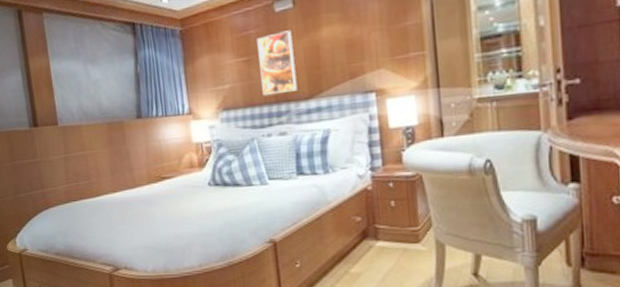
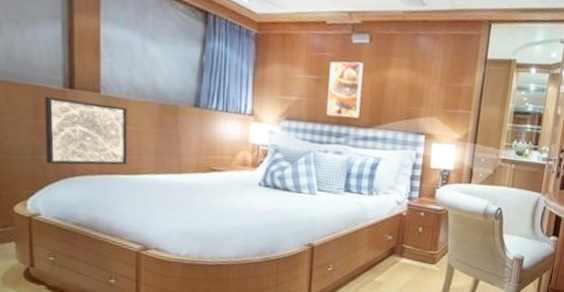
wall art: none [16,133,89,201] -> present [44,96,127,165]

